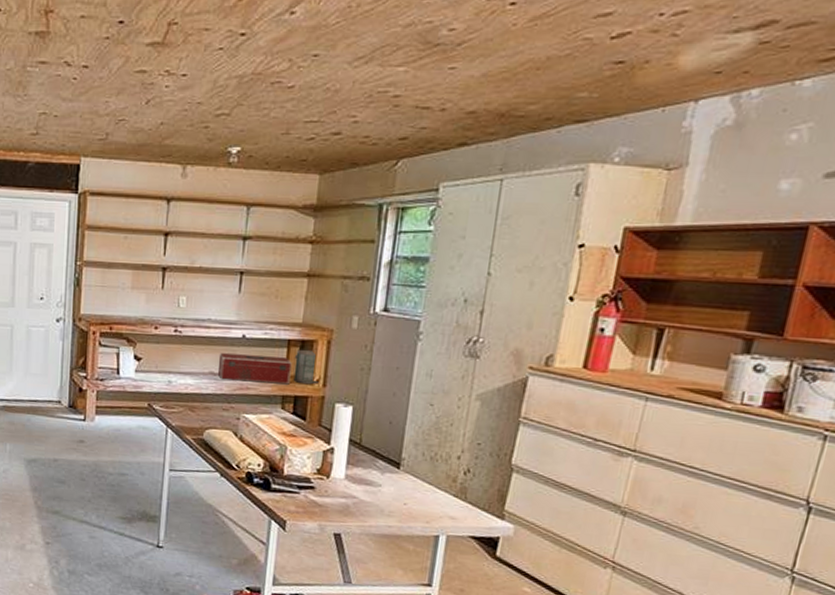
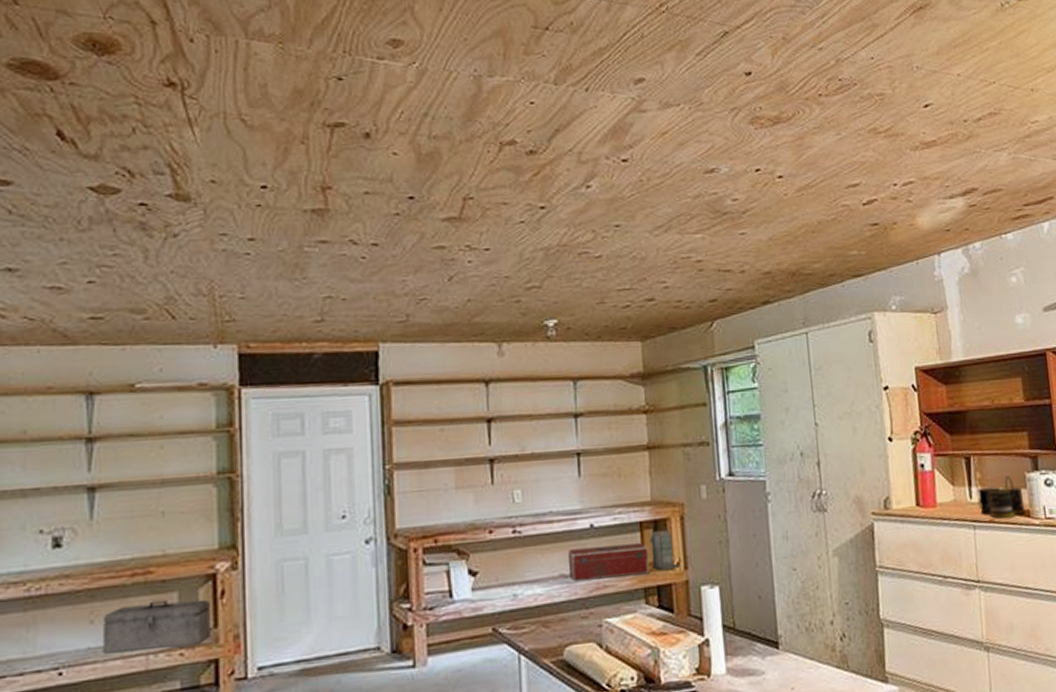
paint can: none [658,354,721,398] -> present [978,476,1026,520]

